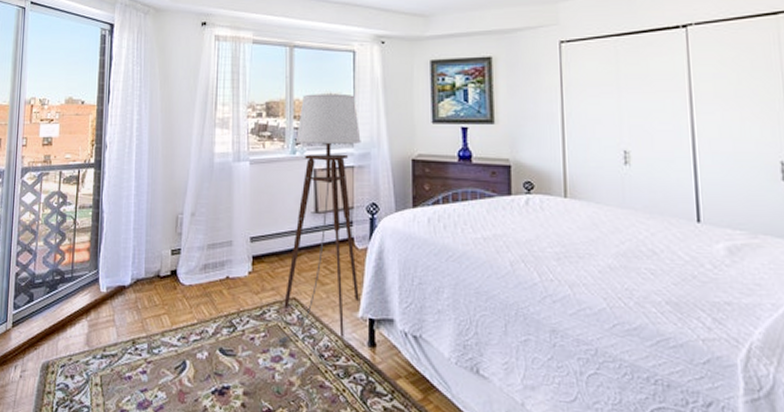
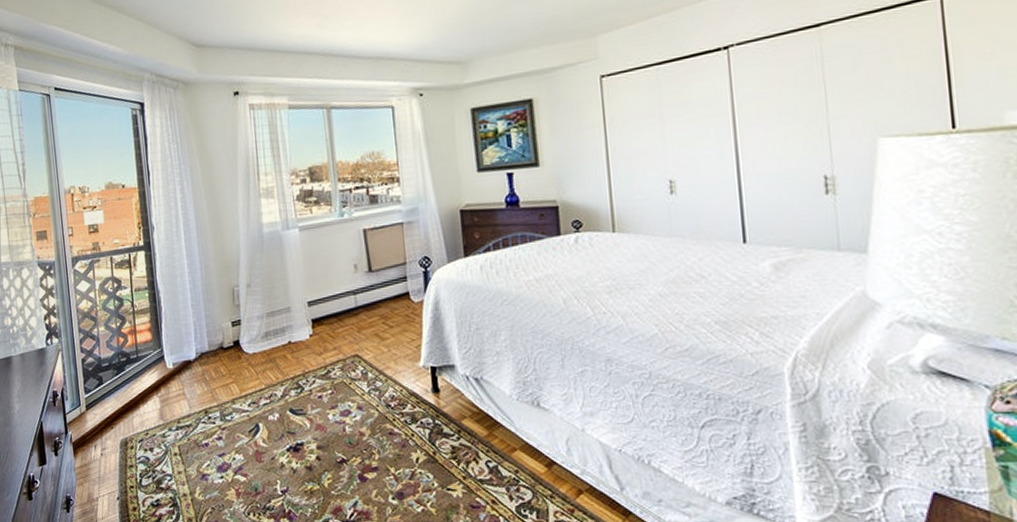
floor lamp: present [276,93,361,346] -> none [343,151,420,400]

